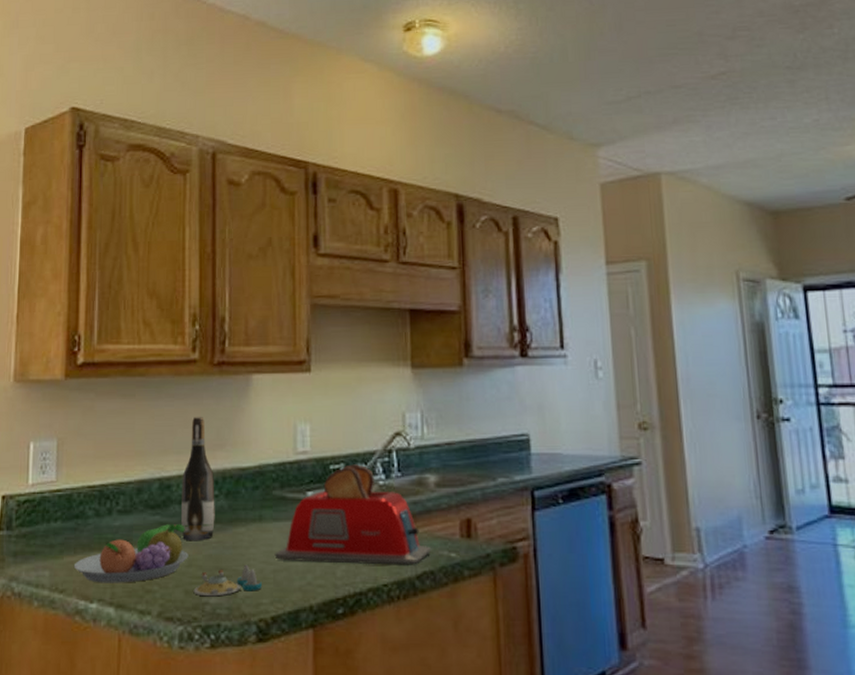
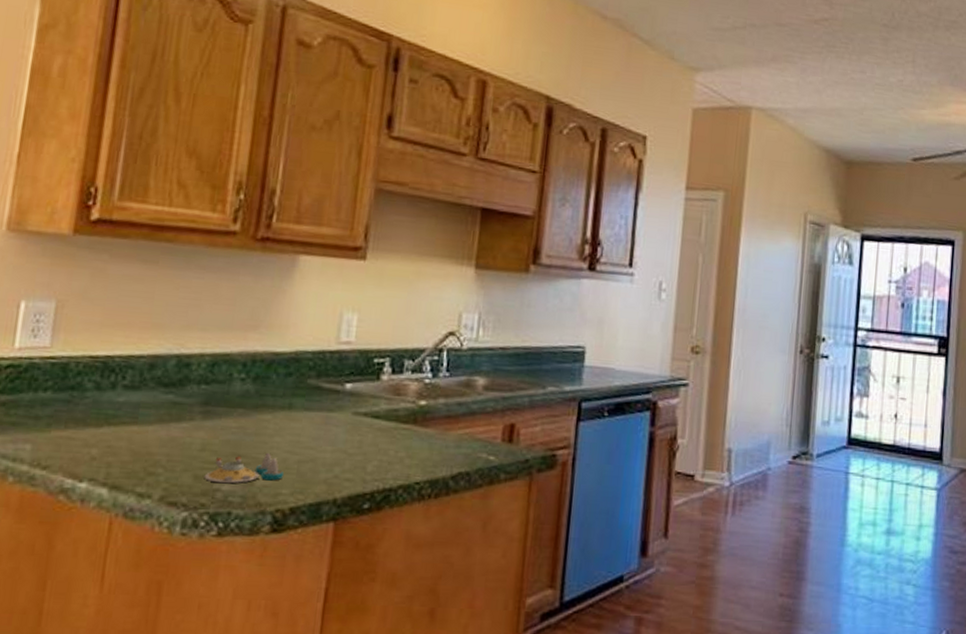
fruit bowl: present [73,524,189,583] -> none [62,404,203,464]
wine bottle: present [181,417,215,540] -> none [198,293,243,424]
toaster: present [274,464,432,565] -> none [301,360,471,465]

